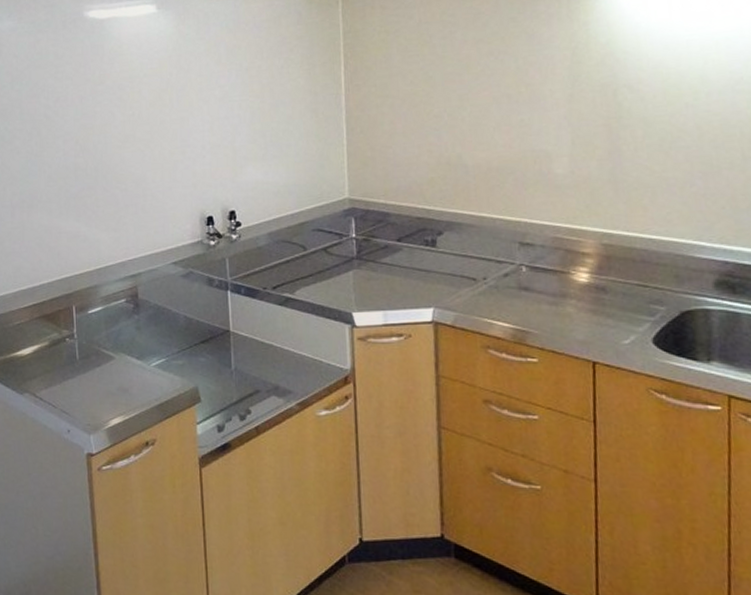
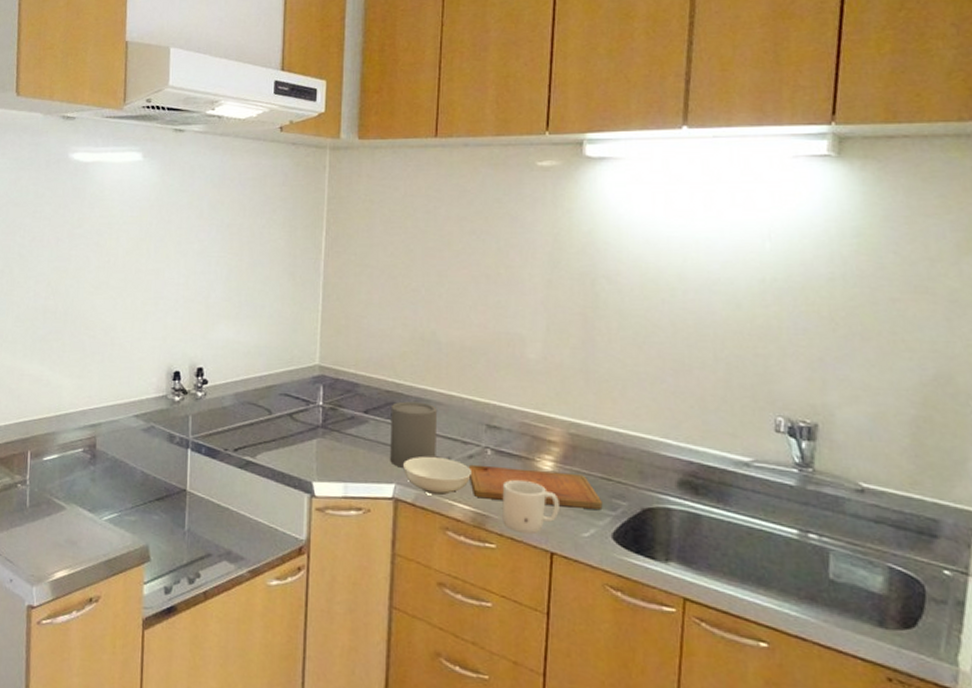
pen holder: none [423,226,472,292] -> present [390,401,438,468]
bowl: none [439,277,509,316] -> present [402,456,473,496]
cutting board: none [504,282,641,317] -> present [468,464,603,509]
mug: none [539,294,598,346] -> present [502,480,559,535]

